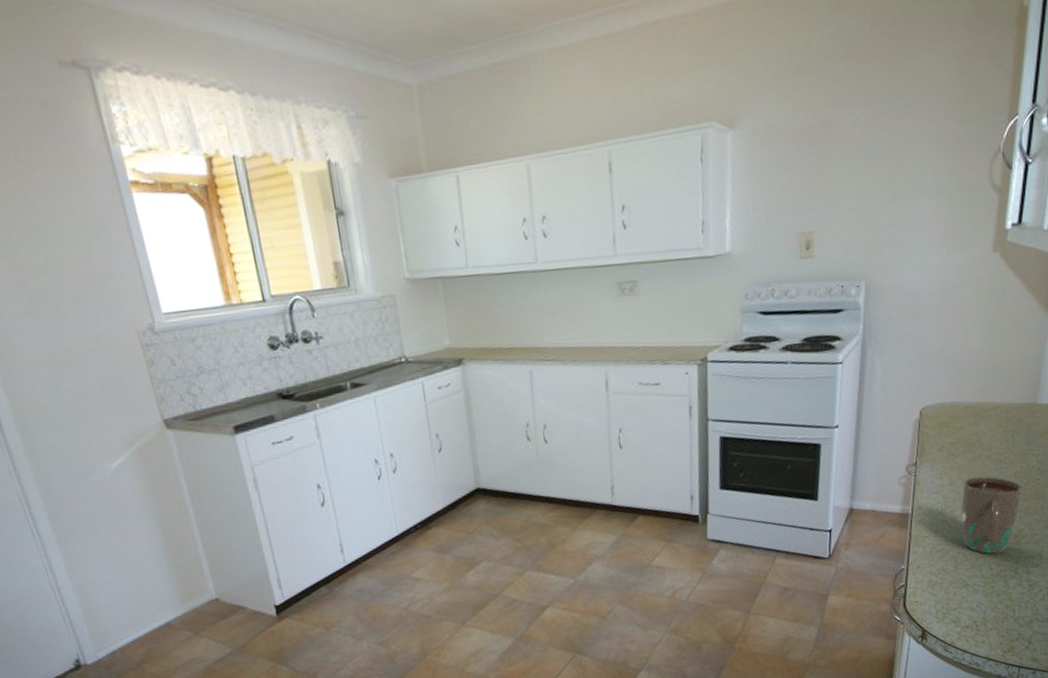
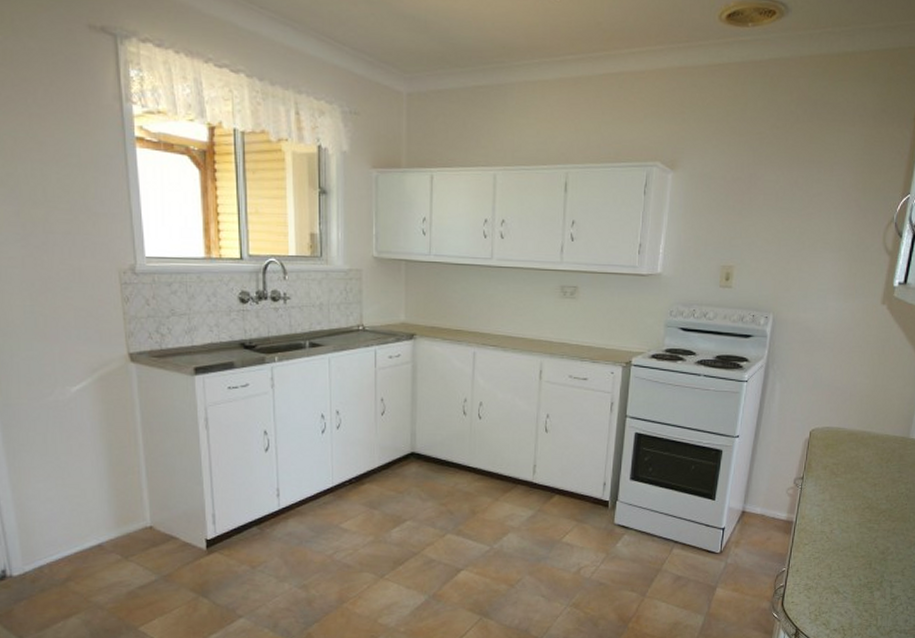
mug: present [961,476,1023,555] -> none [837,496,892,567]

